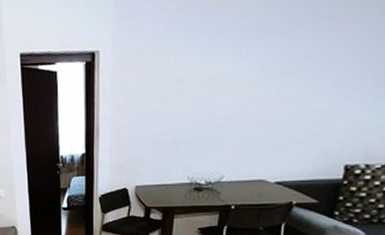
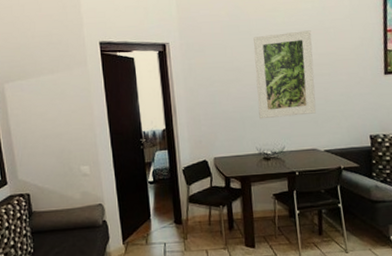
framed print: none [198,22,295,144] -> present [253,30,317,119]

